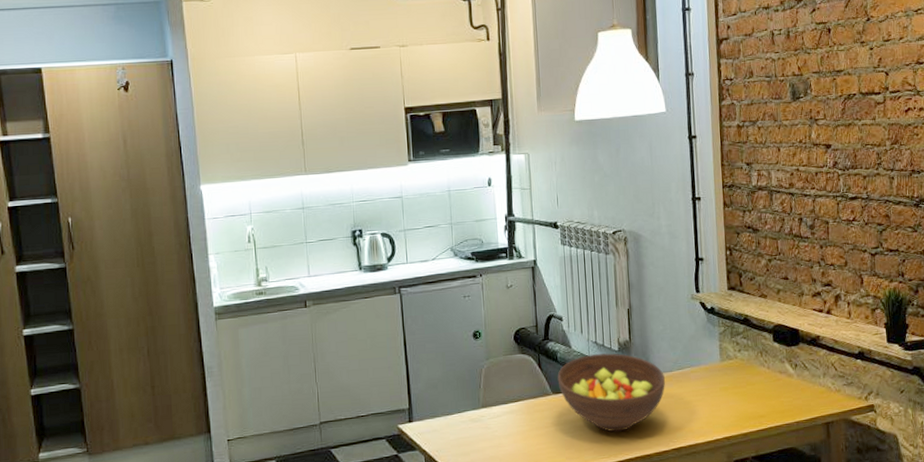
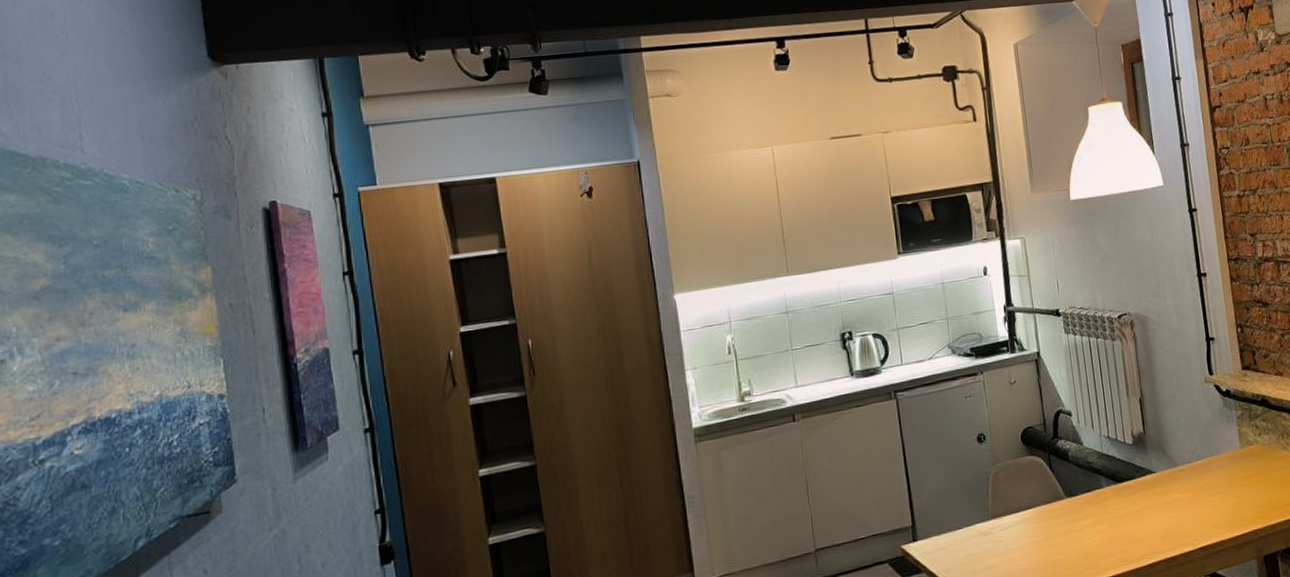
fruit bowl: present [557,353,665,432] -> none [1070,447,1185,535]

